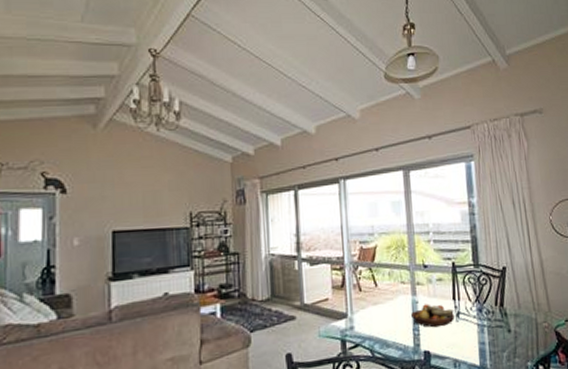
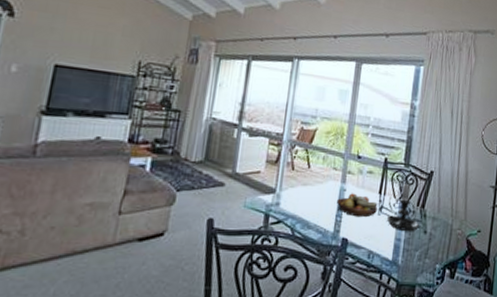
candle holder: none [466,282,501,334] -> present [387,181,419,232]

